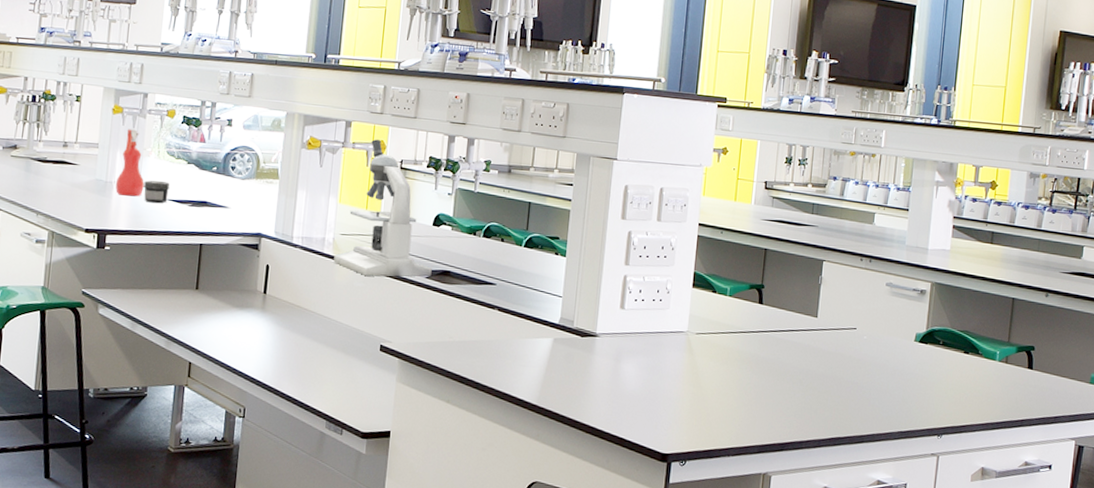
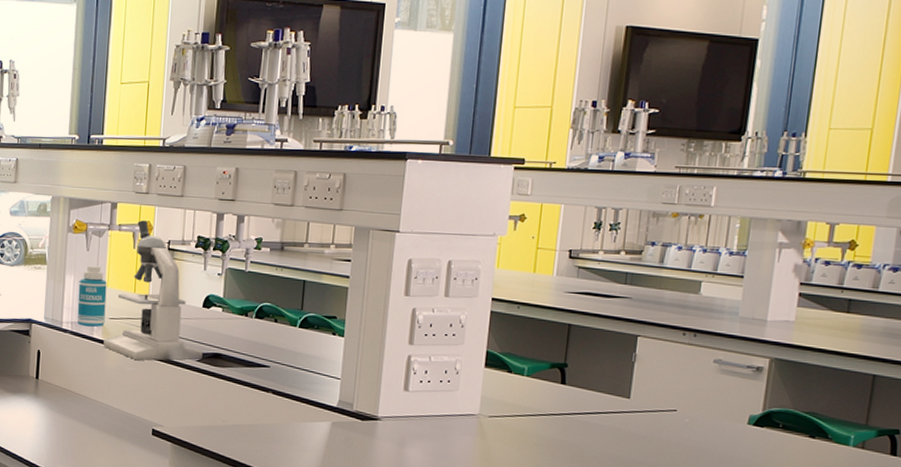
bottle: none [307,181,340,243] -> present [77,265,107,327]

